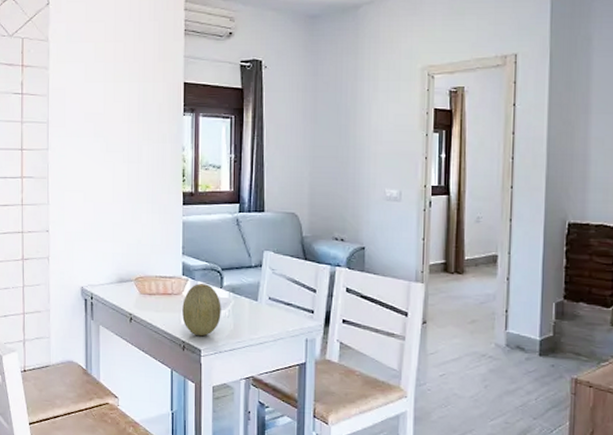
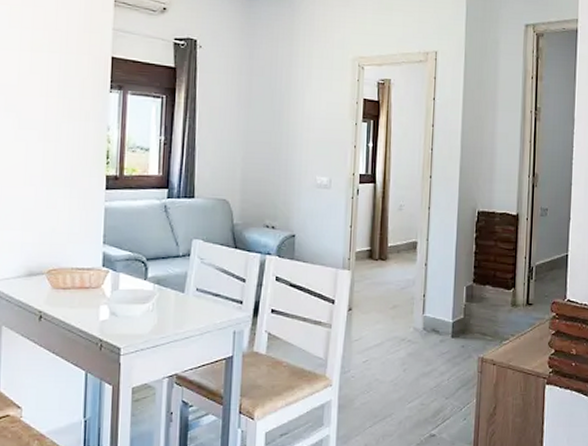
fruit: present [182,284,221,336] -> none [100,275,145,332]

